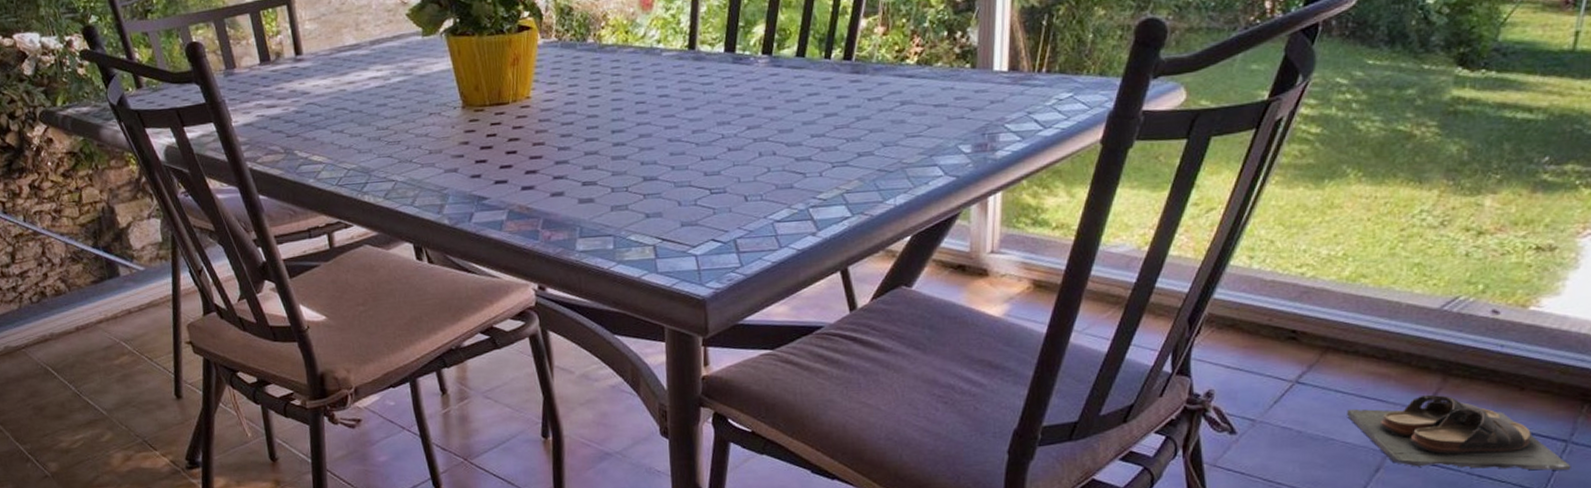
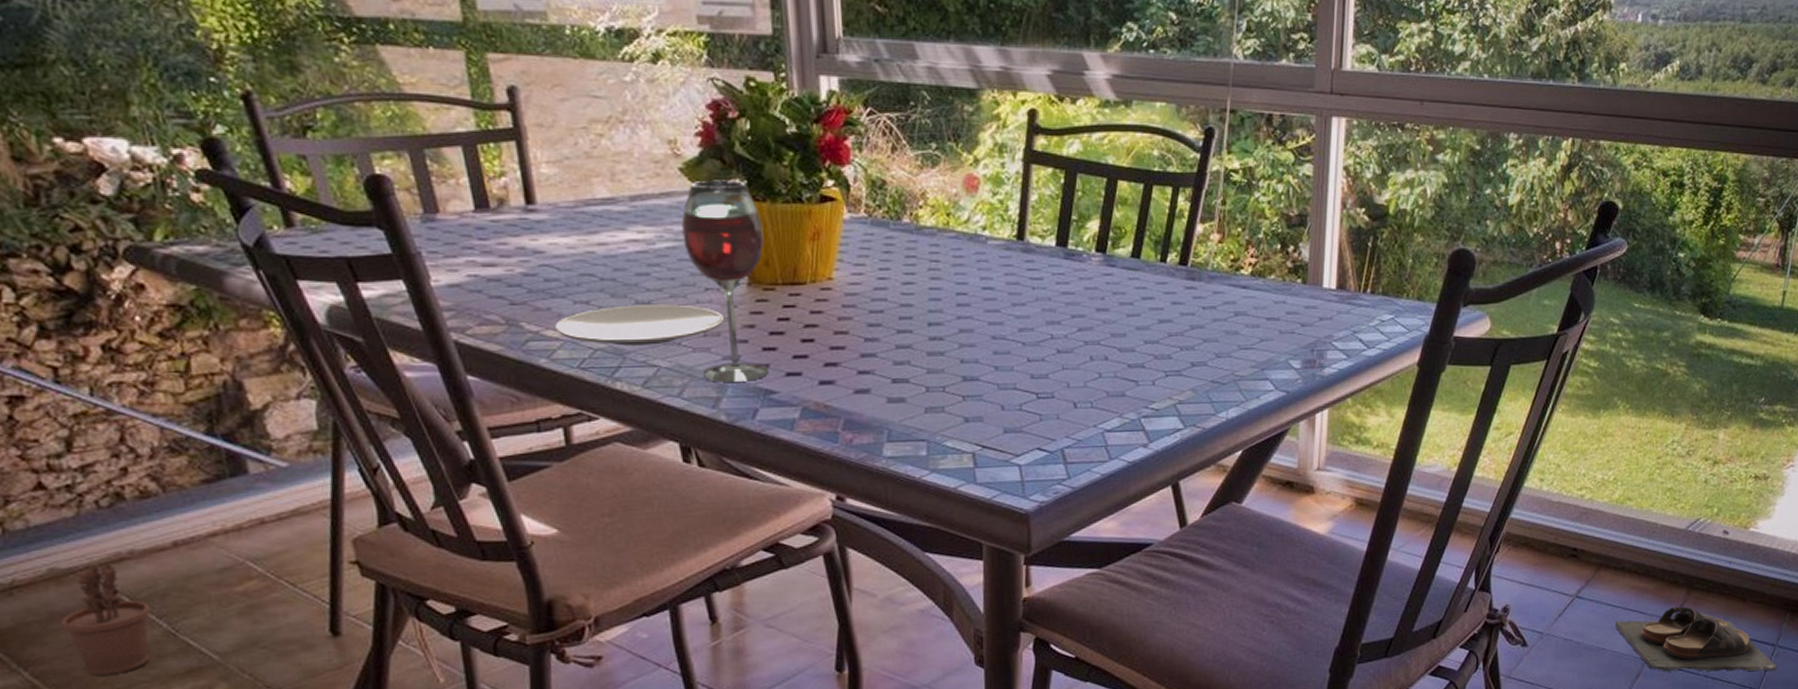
flower pot: none [13,342,65,424] -> present [61,562,151,676]
plate: none [319,128,444,166] -> present [555,304,723,346]
wineglass: none [409,20,481,192] -> present [681,180,769,382]

